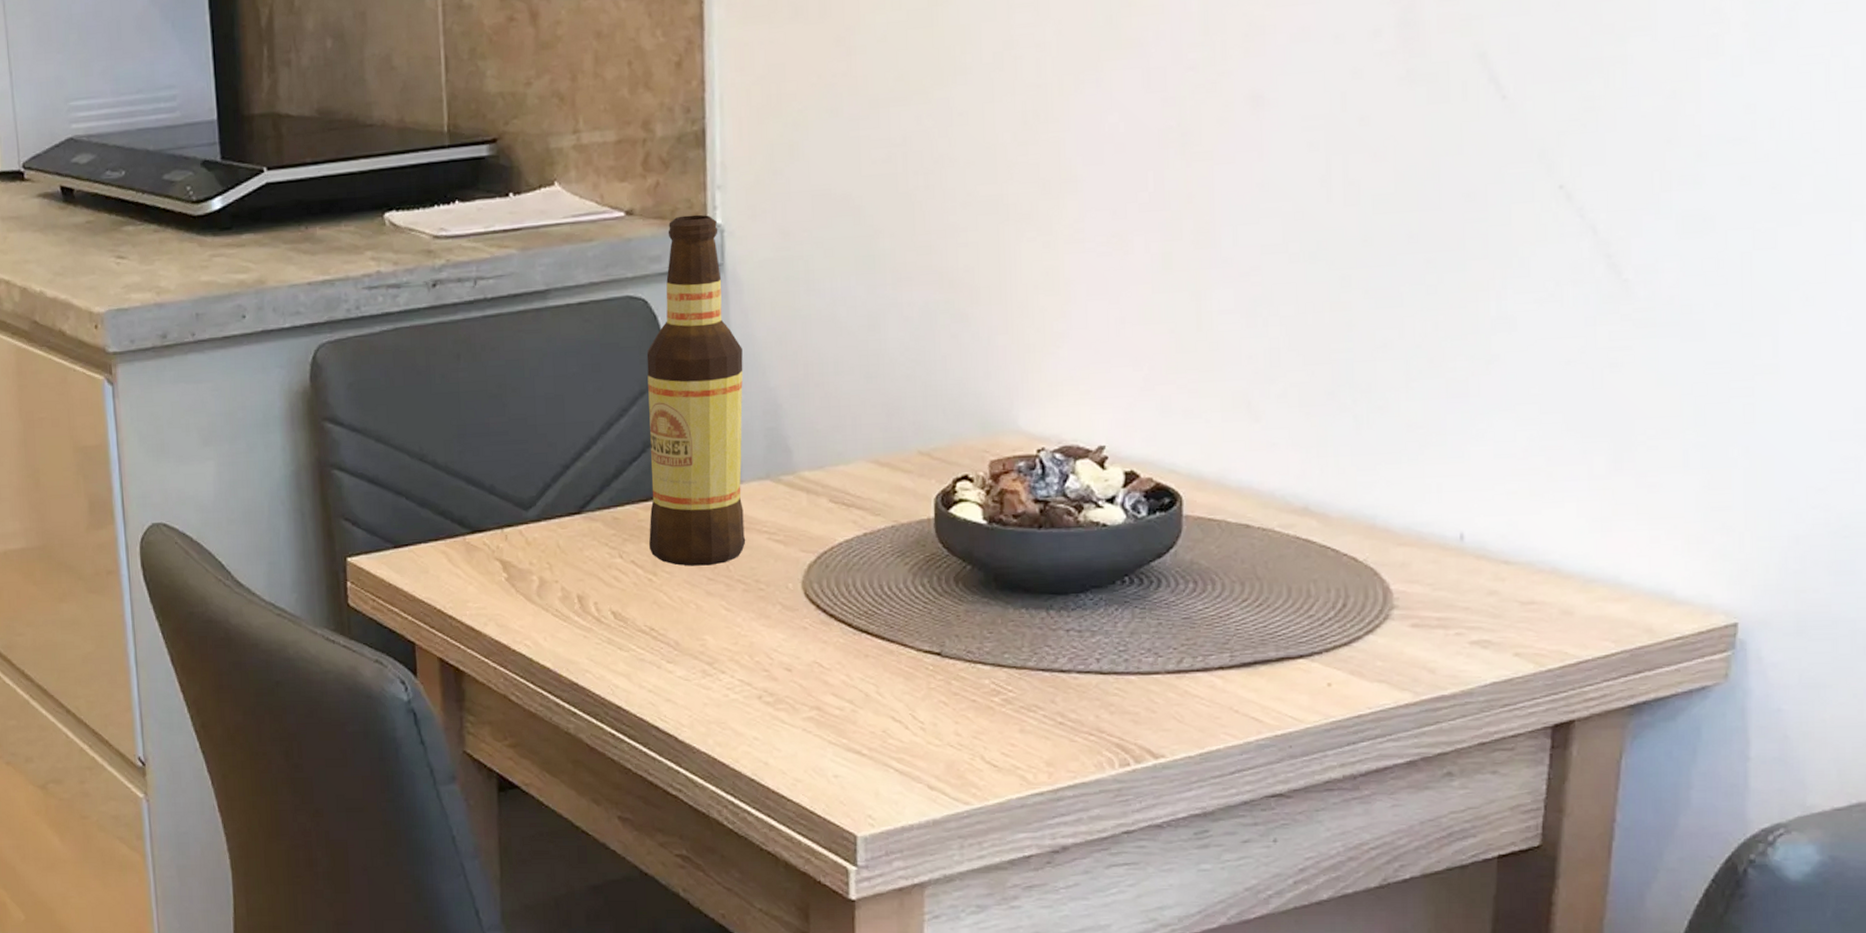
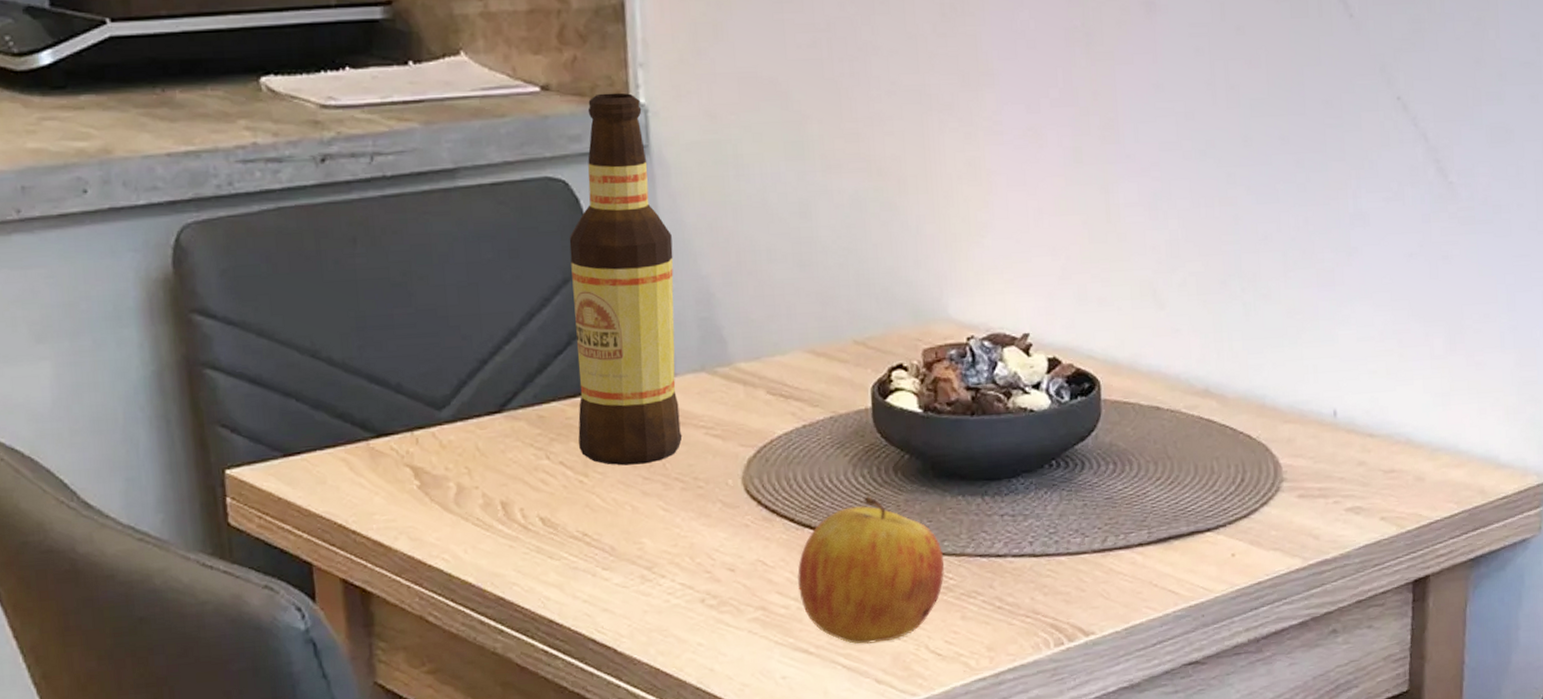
apple: none [852,604,1004,750] -> present [797,496,945,644]

